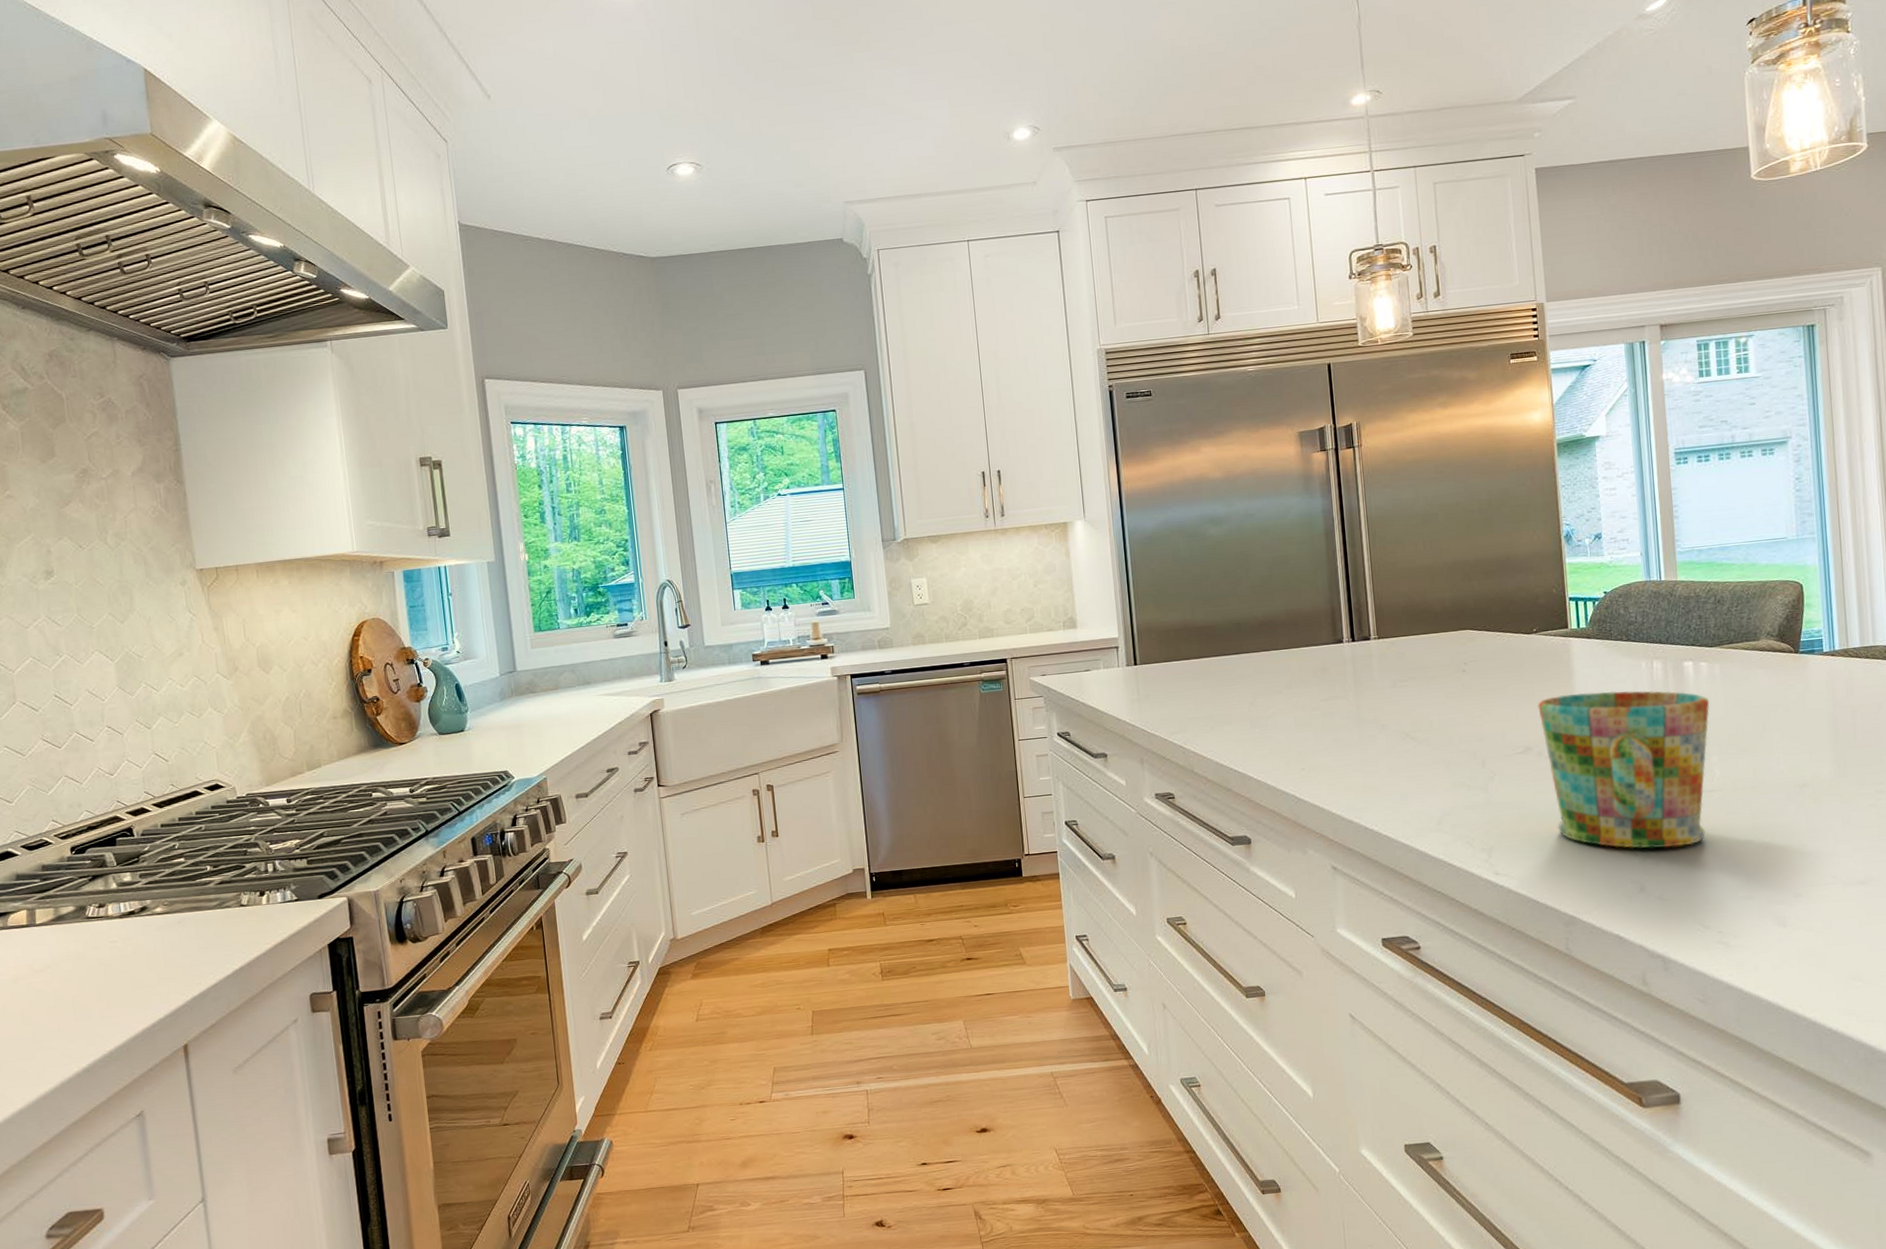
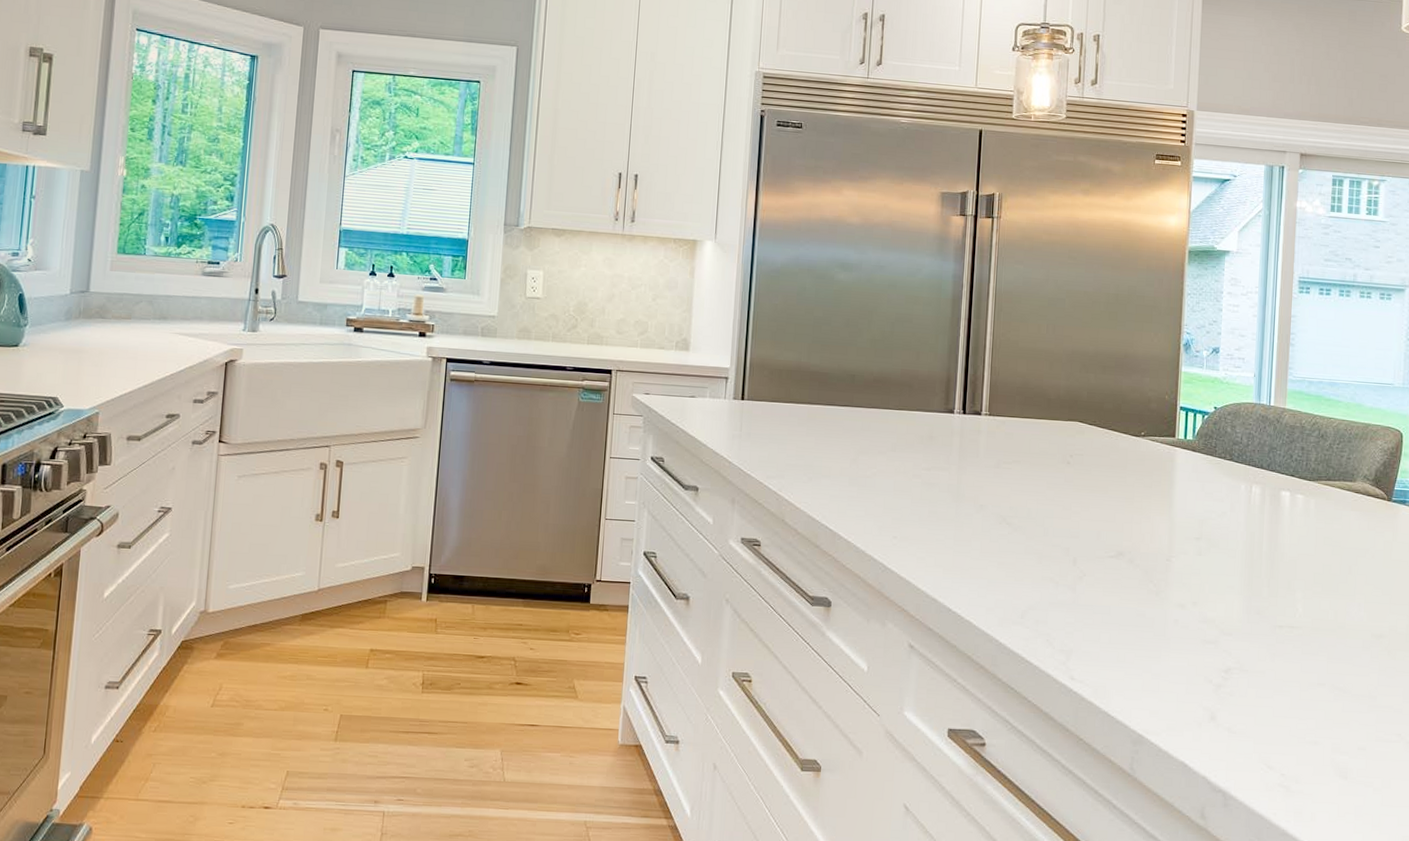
mug: present [1538,690,1710,849] -> none [1135,504,1301,680]

